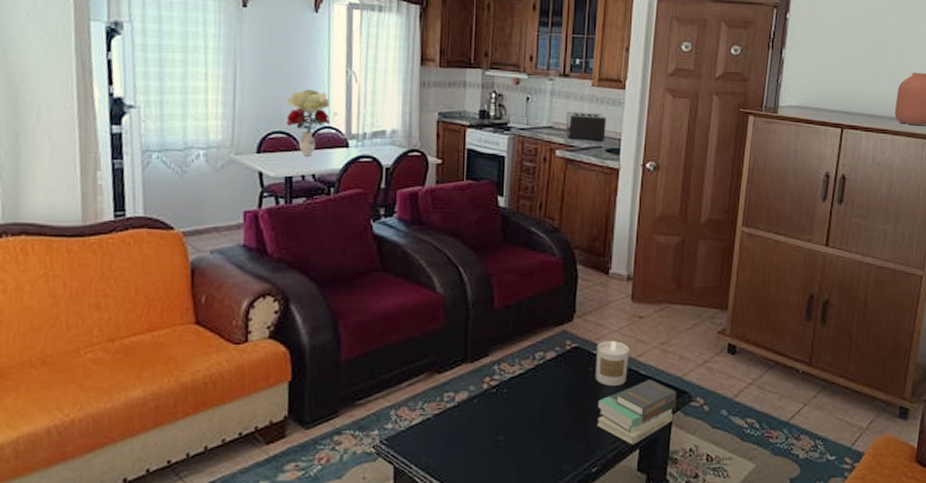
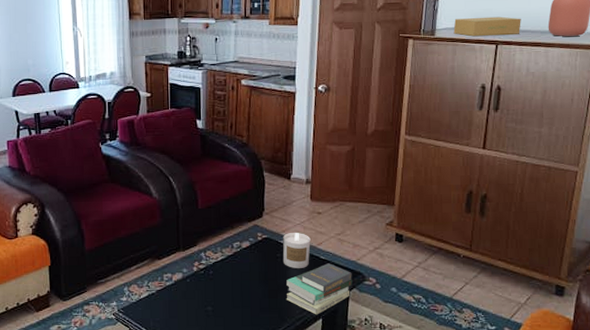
flower bouquet: present [285,89,331,157] -> none [31,44,64,97]
toaster: present [565,111,606,141] -> none [248,47,283,71]
box: none [797,96,868,119] -> present [453,16,521,37]

